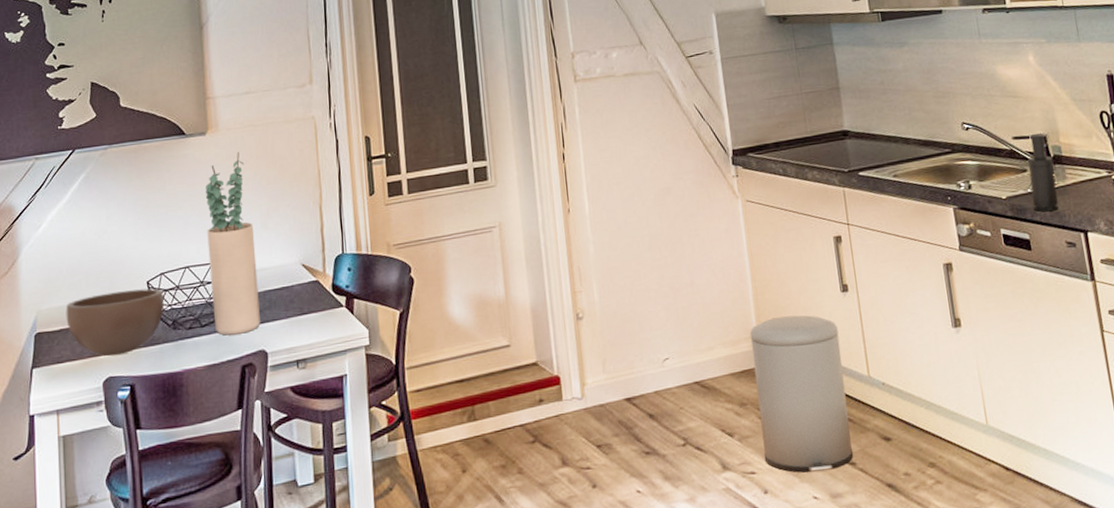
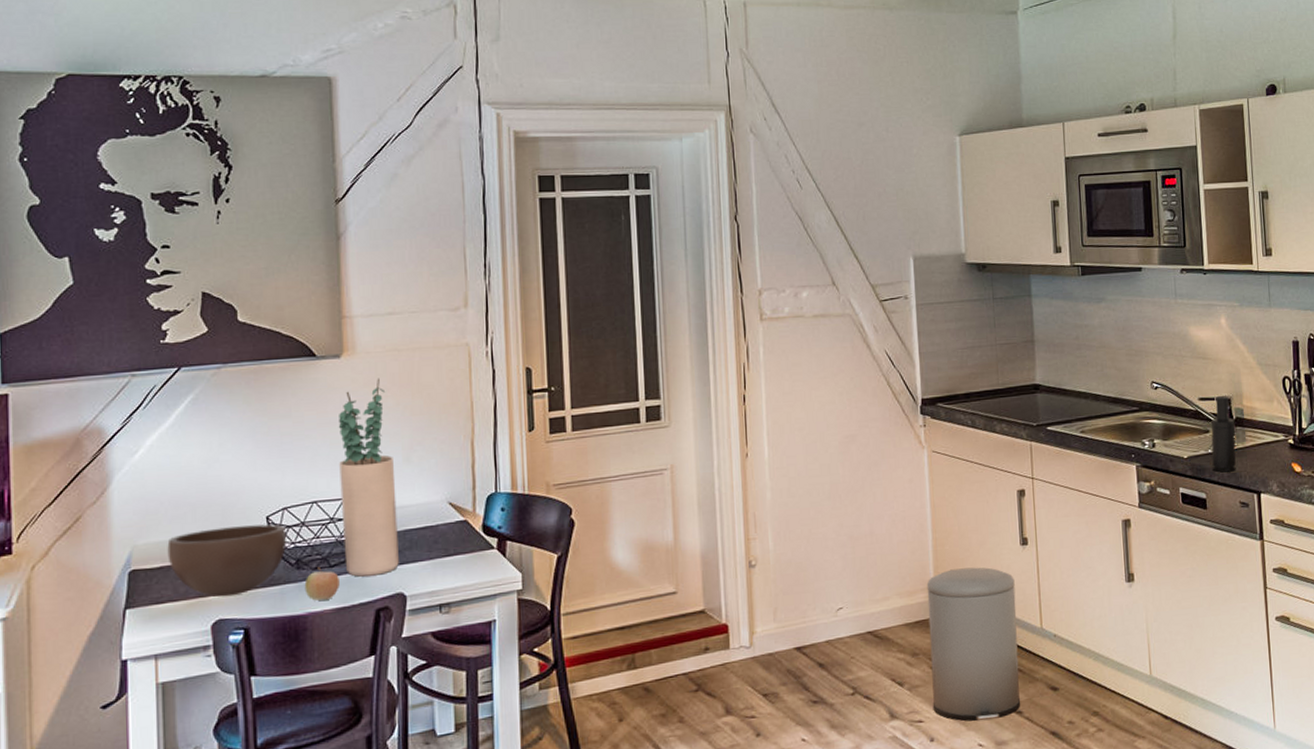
fruit: none [180,327,210,358] -> present [304,567,340,601]

